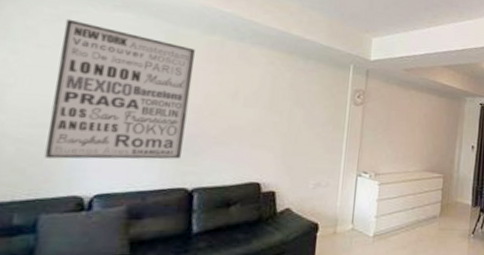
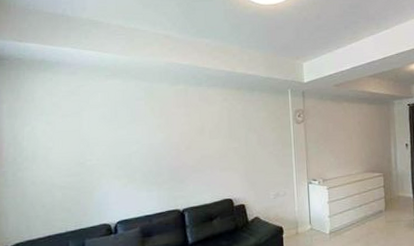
wall art: present [44,18,195,160] -> none [77,92,170,198]

